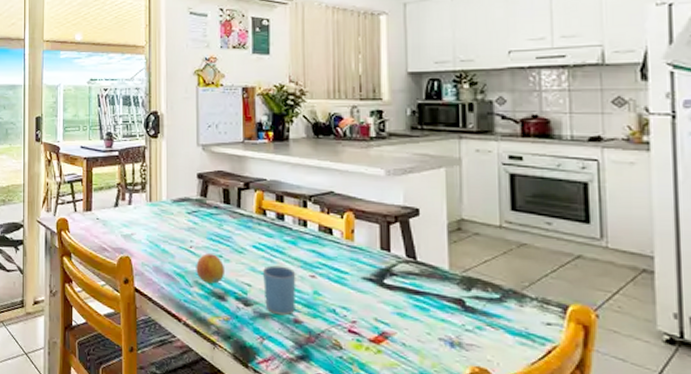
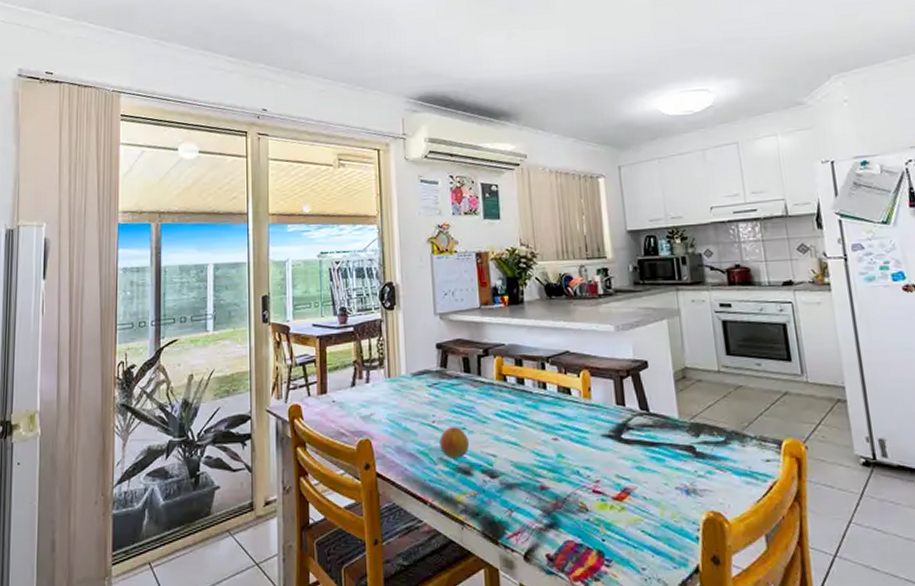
mug: present [263,265,296,316] -> none [507,432,541,484]

